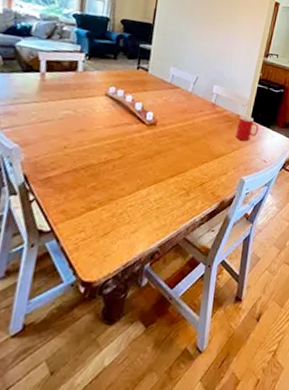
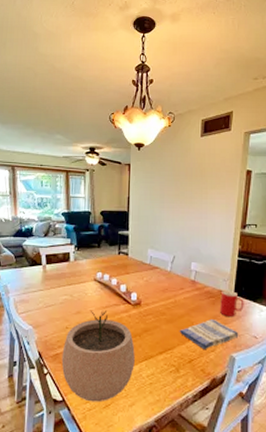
plant pot: none [53,128,145,231] -> present [61,310,135,403]
dish towel: none [193,143,251,172] -> present [179,319,239,349]

